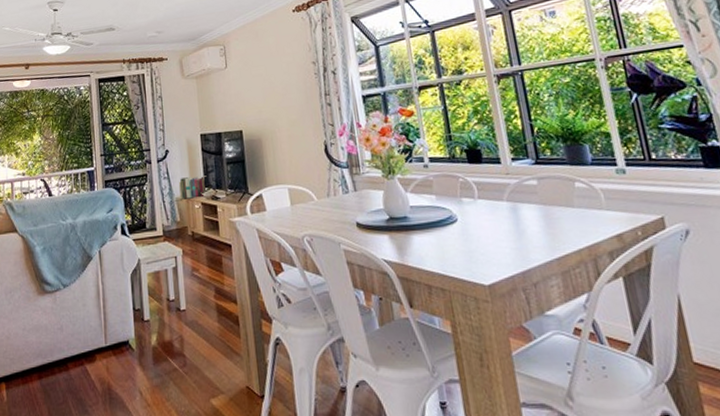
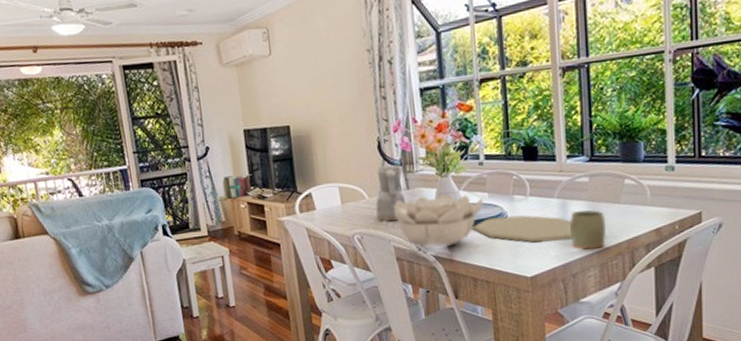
ceramic pitcher: none [324,167,354,223] -> present [375,165,406,221]
decorative bowl: none [343,196,432,252] -> present [394,193,484,249]
placemat: none [423,218,529,248] -> present [473,215,573,243]
mug: none [523,214,565,257] -> present [569,210,607,250]

